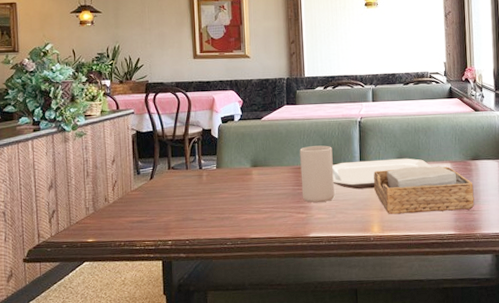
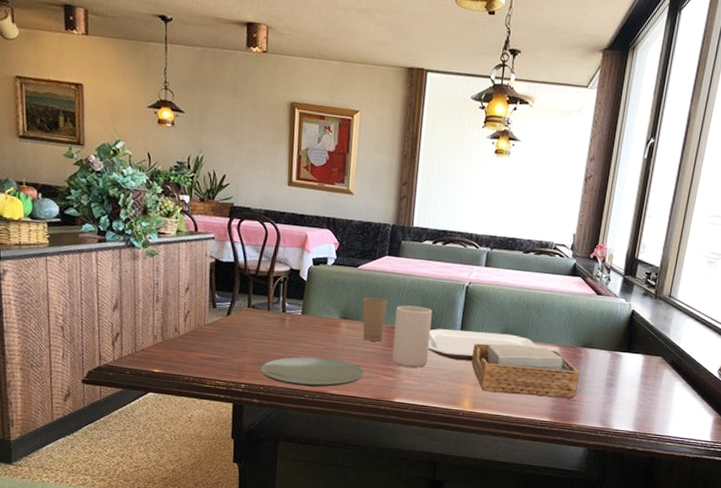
plate: none [184,204,278,235] -> present [260,356,364,387]
cup: none [270,143,292,184] -> present [362,297,388,342]

